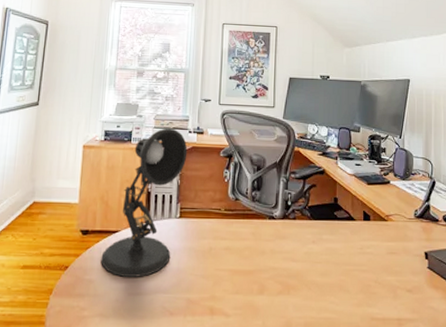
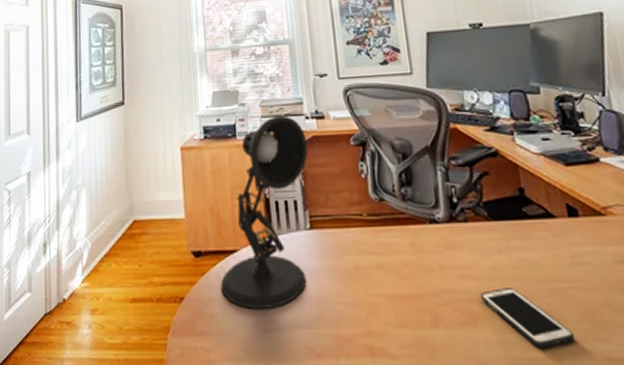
cell phone: none [296,268,354,311] -> present [481,288,575,348]

